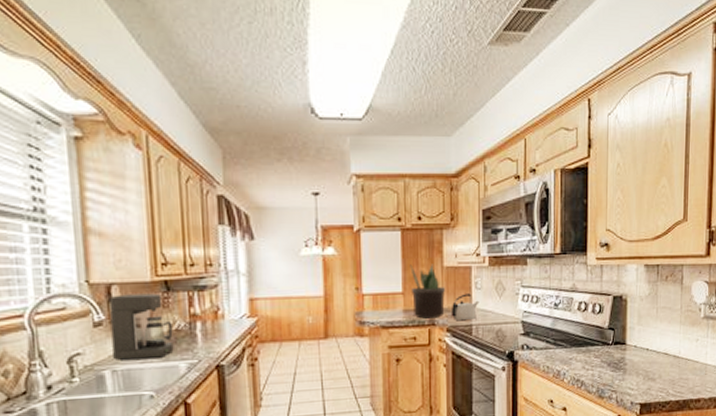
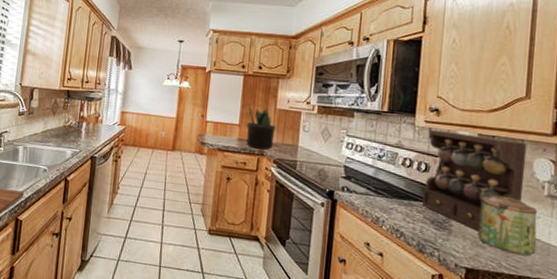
coffee maker: present [109,293,174,360] -> none [26,96,67,144]
kettle: present [451,293,479,321] -> none [278,133,306,158]
spice rack: none [598,266,686,365] -> present [421,130,527,232]
canister: none [649,325,697,381] -> present [478,195,538,257]

